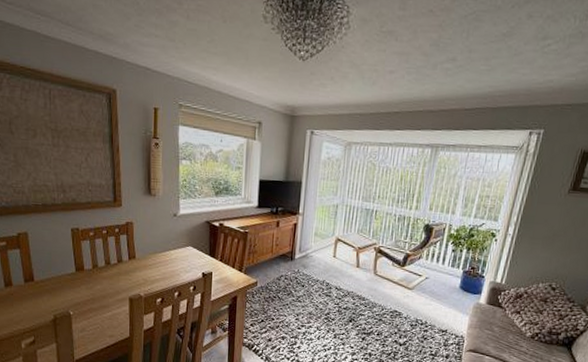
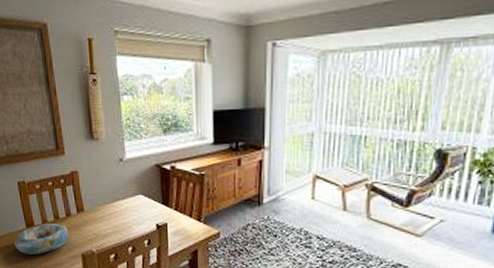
decorative bowl: none [61,268,119,297] -> present [14,223,70,255]

